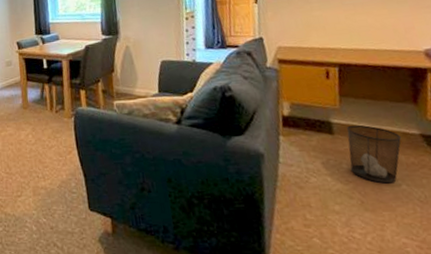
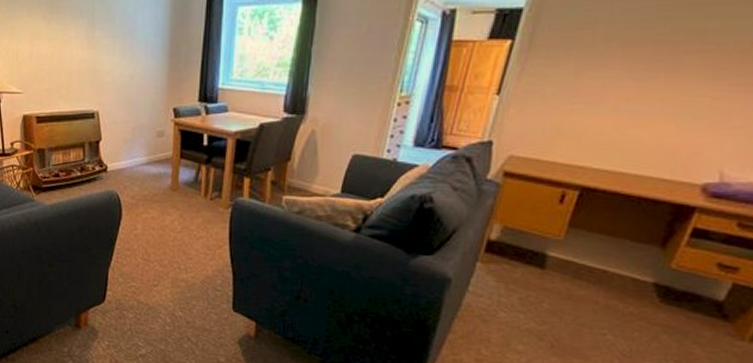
waste bin: present [347,124,402,184] -> none [552,261,629,331]

